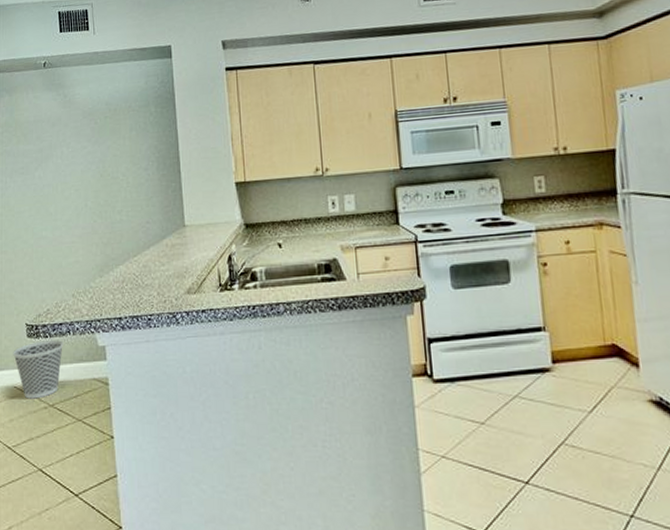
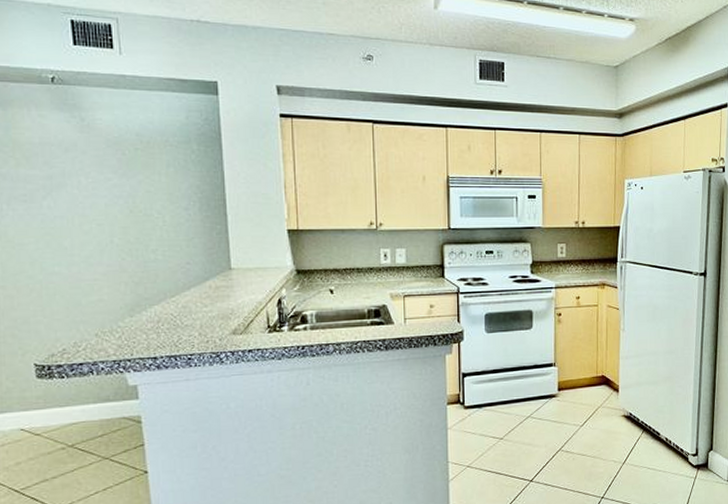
wastebasket: present [13,340,64,399] -> none [18,380,86,441]

